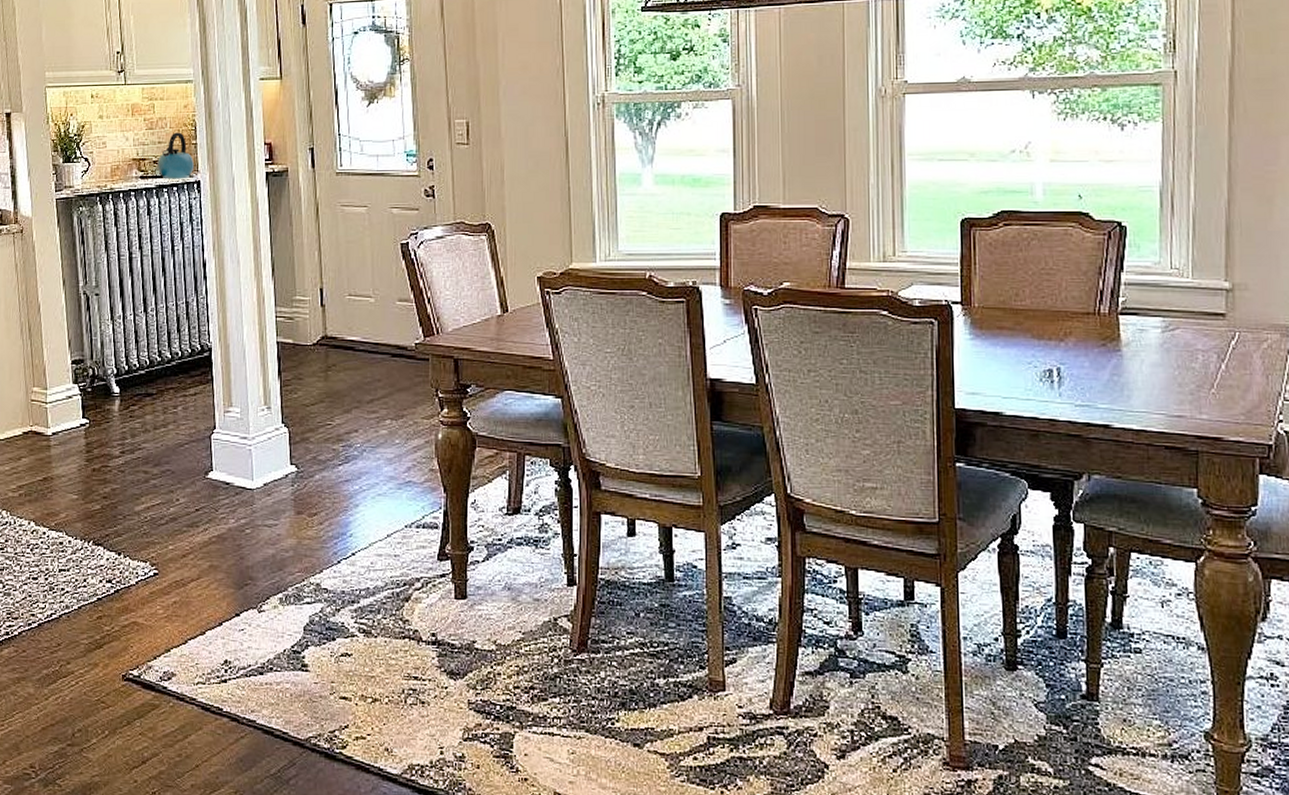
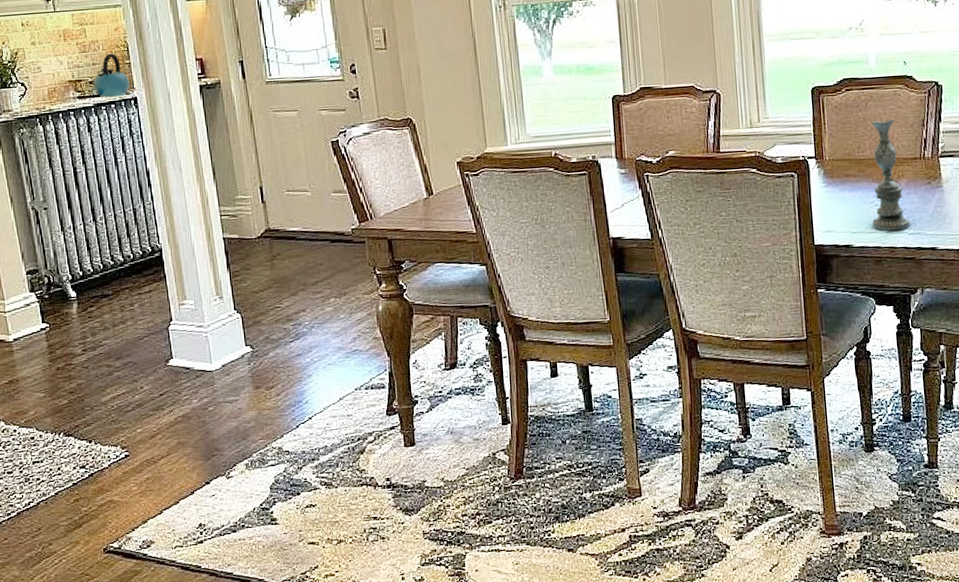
candlestick: none [1028,264,1082,400] -> present [870,119,914,231]

